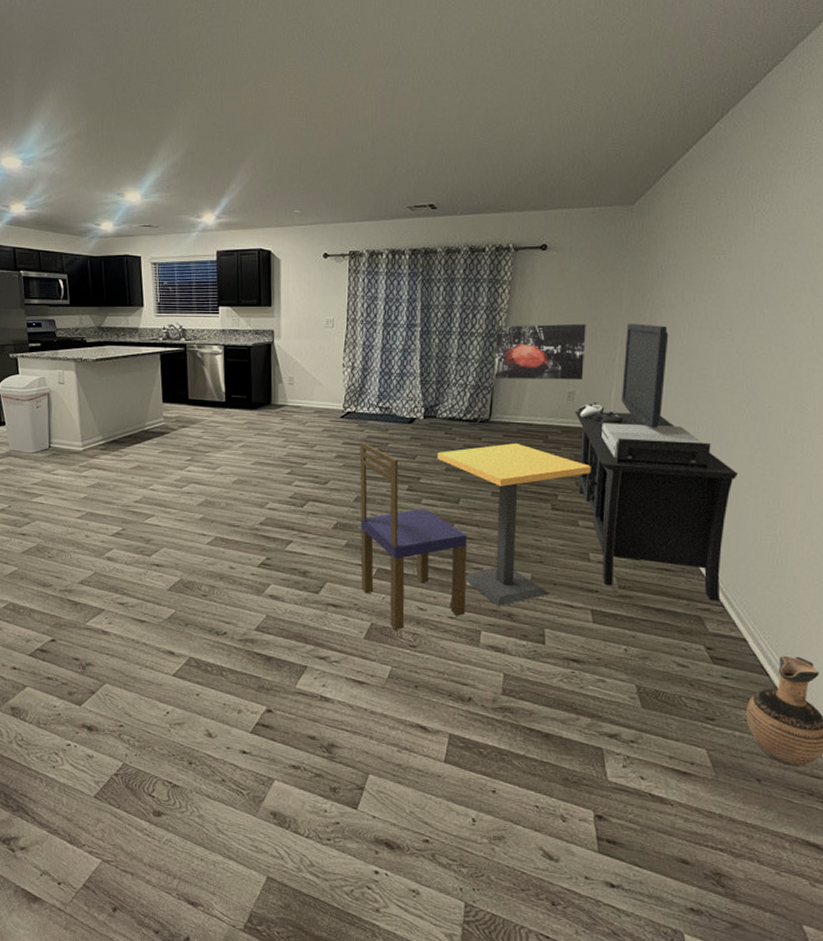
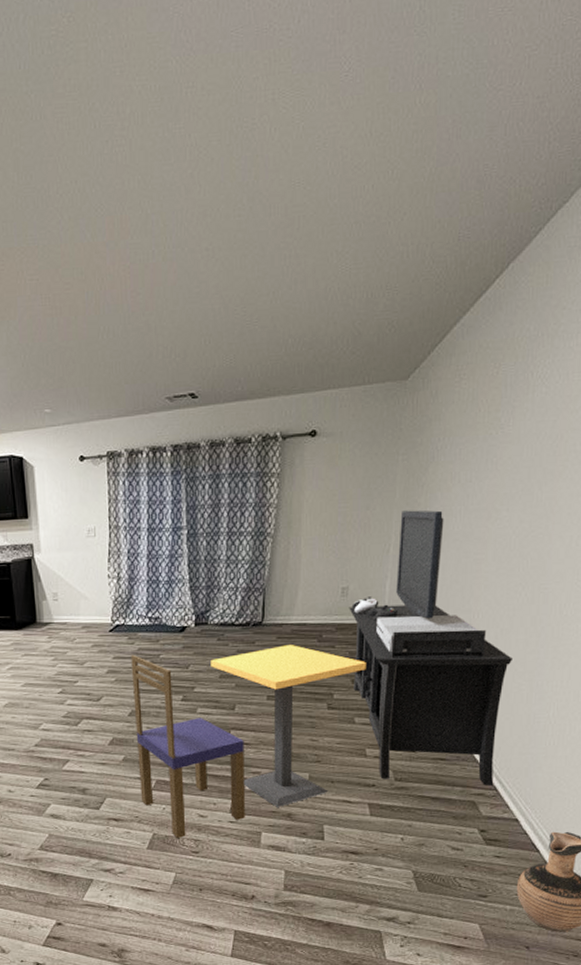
wall art: present [494,323,586,381] -> none [265,514,359,579]

